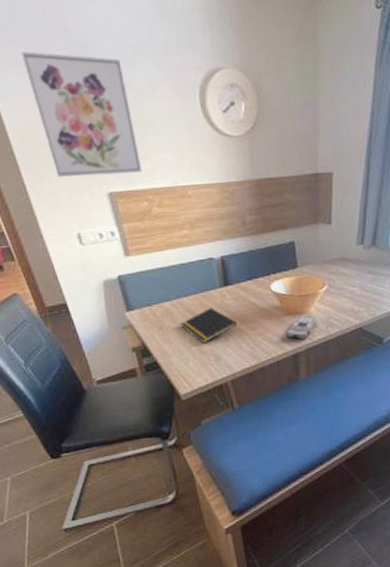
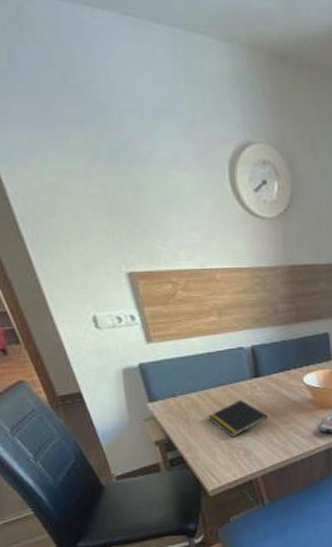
wall art: present [20,51,143,178] -> none [23,105,166,254]

